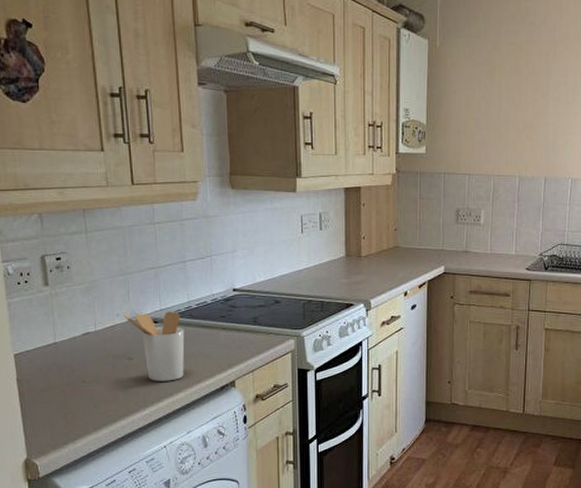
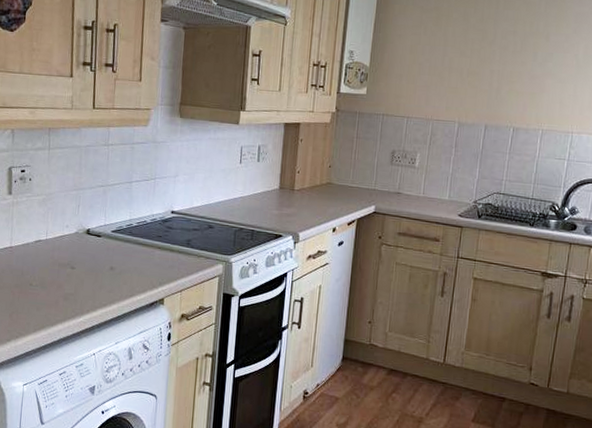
utensil holder: present [123,311,185,381] -> none [71,226,124,293]

